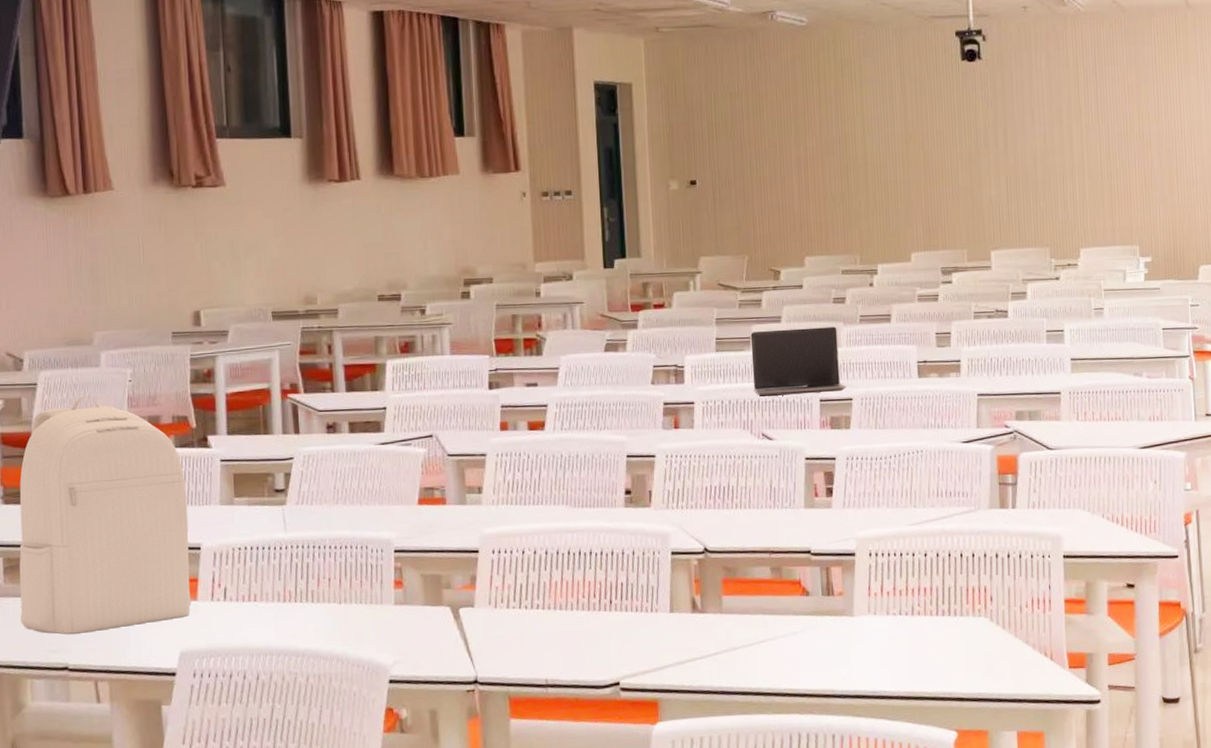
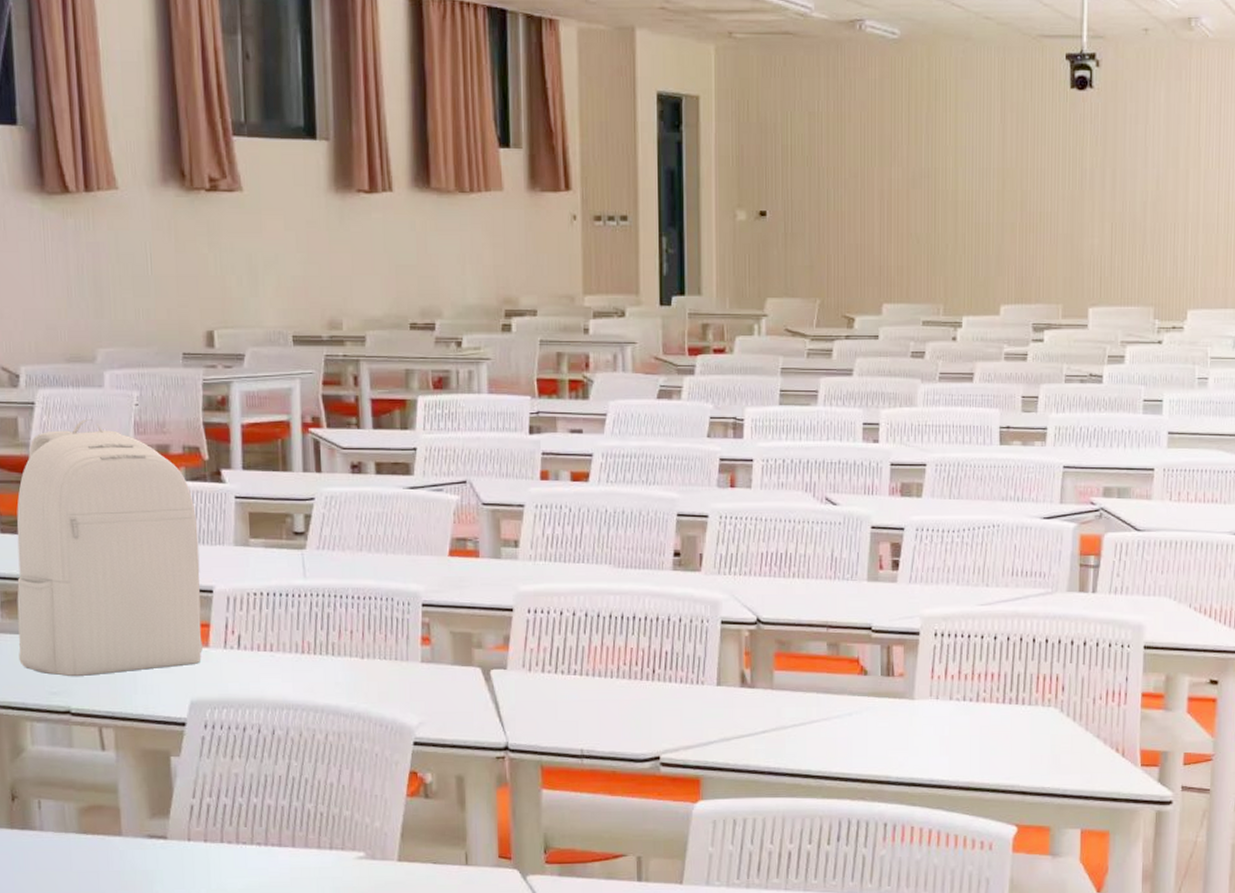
laptop computer: present [750,327,846,396] -> none [818,384,920,457]

